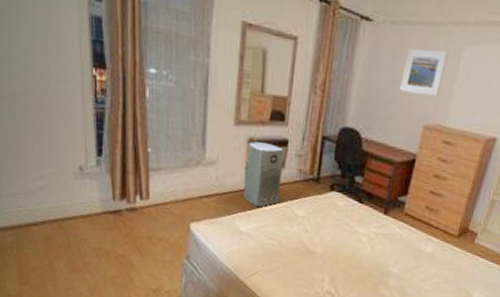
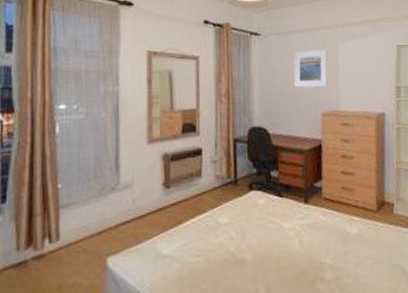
air purifier: present [243,141,283,207] -> none [161,155,200,224]

